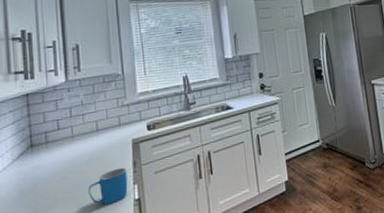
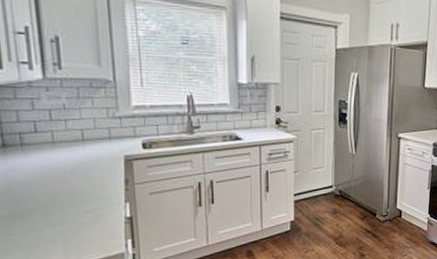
mug: present [88,167,128,205] -> none [73,183,119,219]

